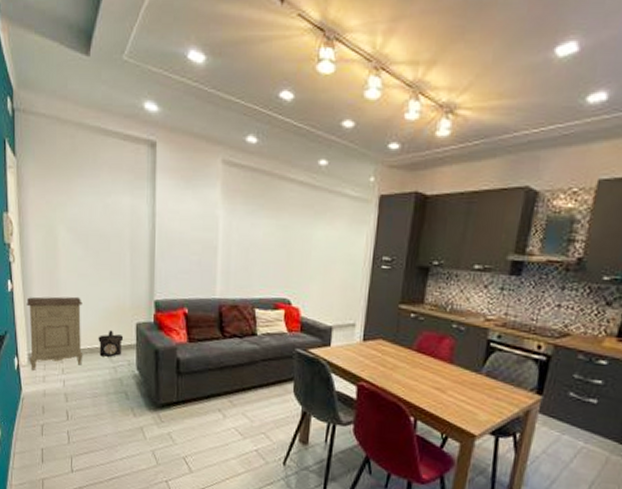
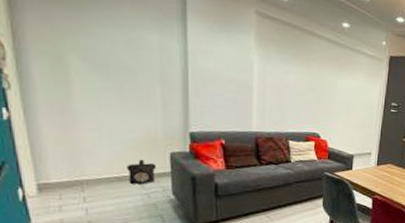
nightstand: present [26,296,83,370] -> none [30,126,110,201]

